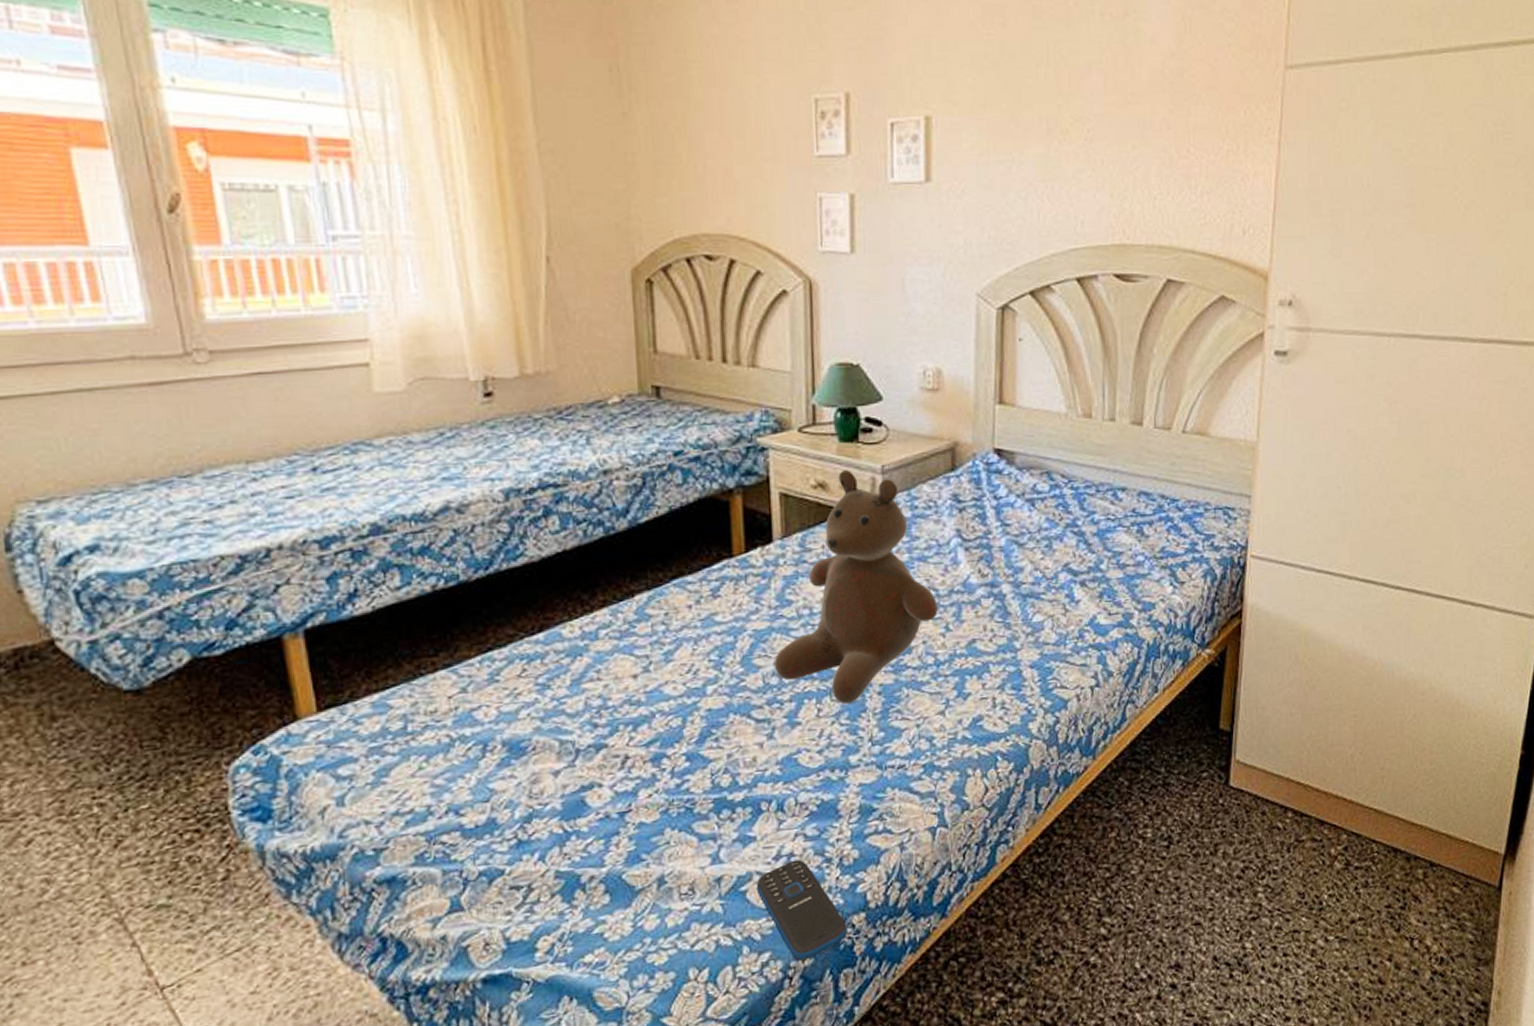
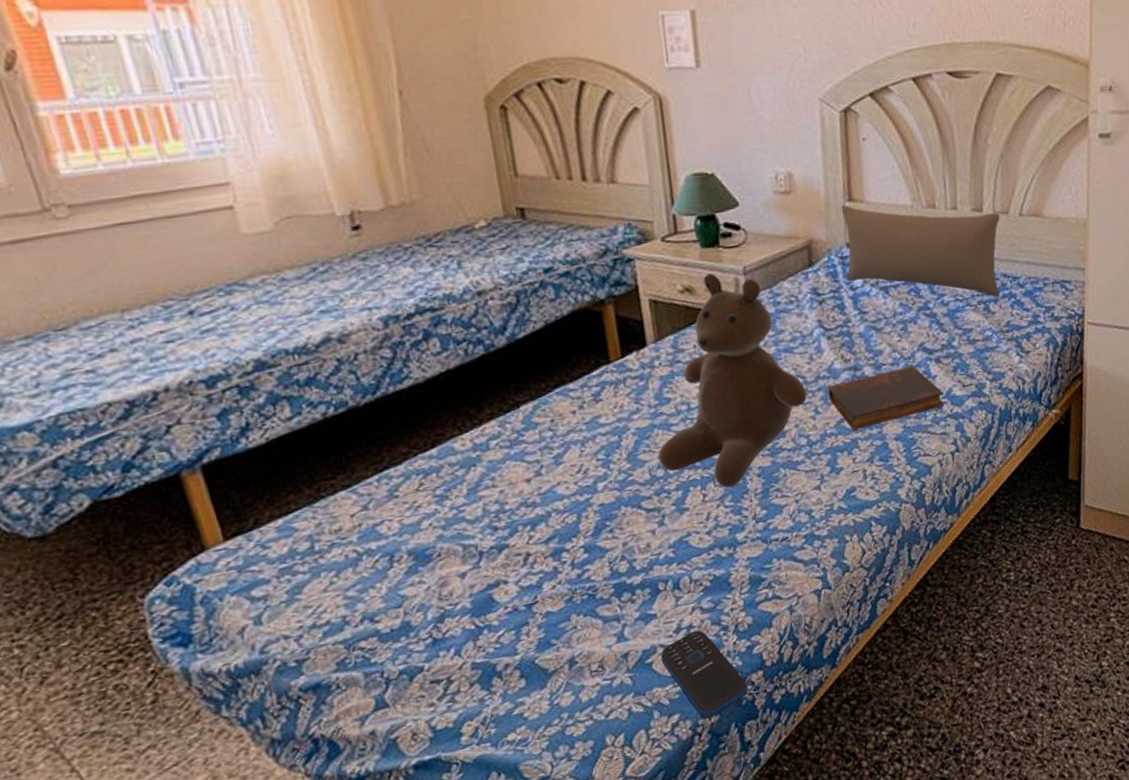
book: none [960,587,1087,653] -> present [827,366,945,430]
pillow: none [990,408,1161,520] -> present [840,205,1000,298]

